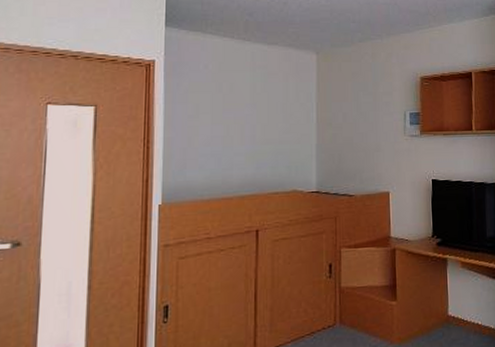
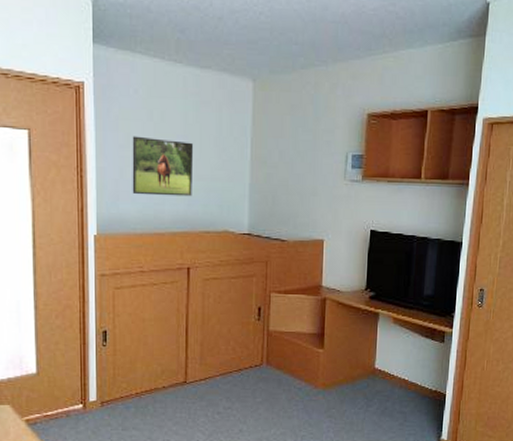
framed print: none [200,106,262,162] -> present [132,136,194,197]

